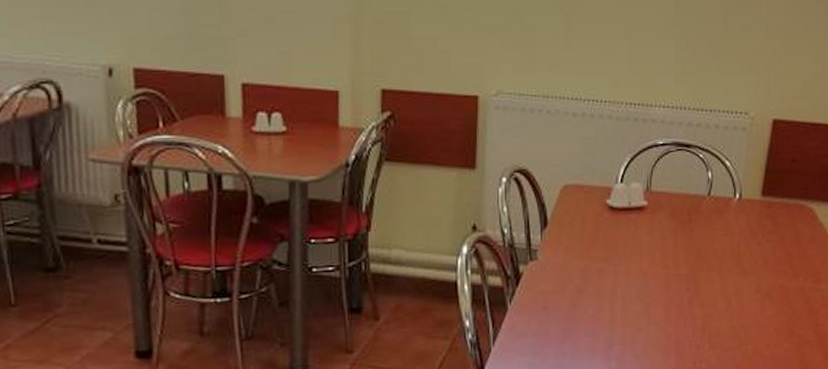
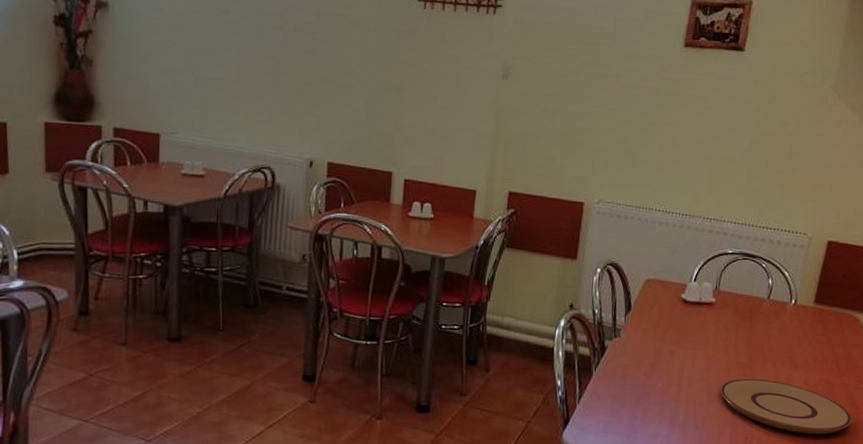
plate: none [660,291,811,350] -> present [720,378,852,435]

